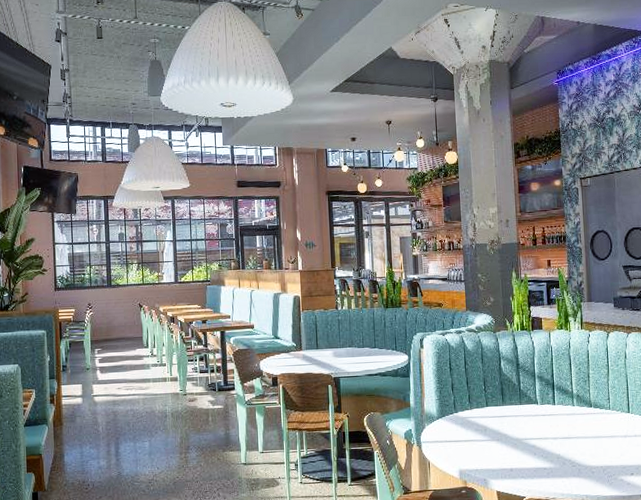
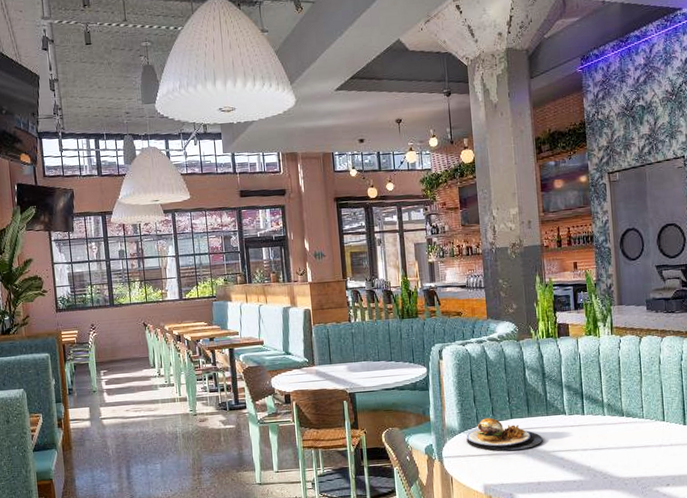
plate: none [444,405,516,438] -> present [466,417,543,451]

